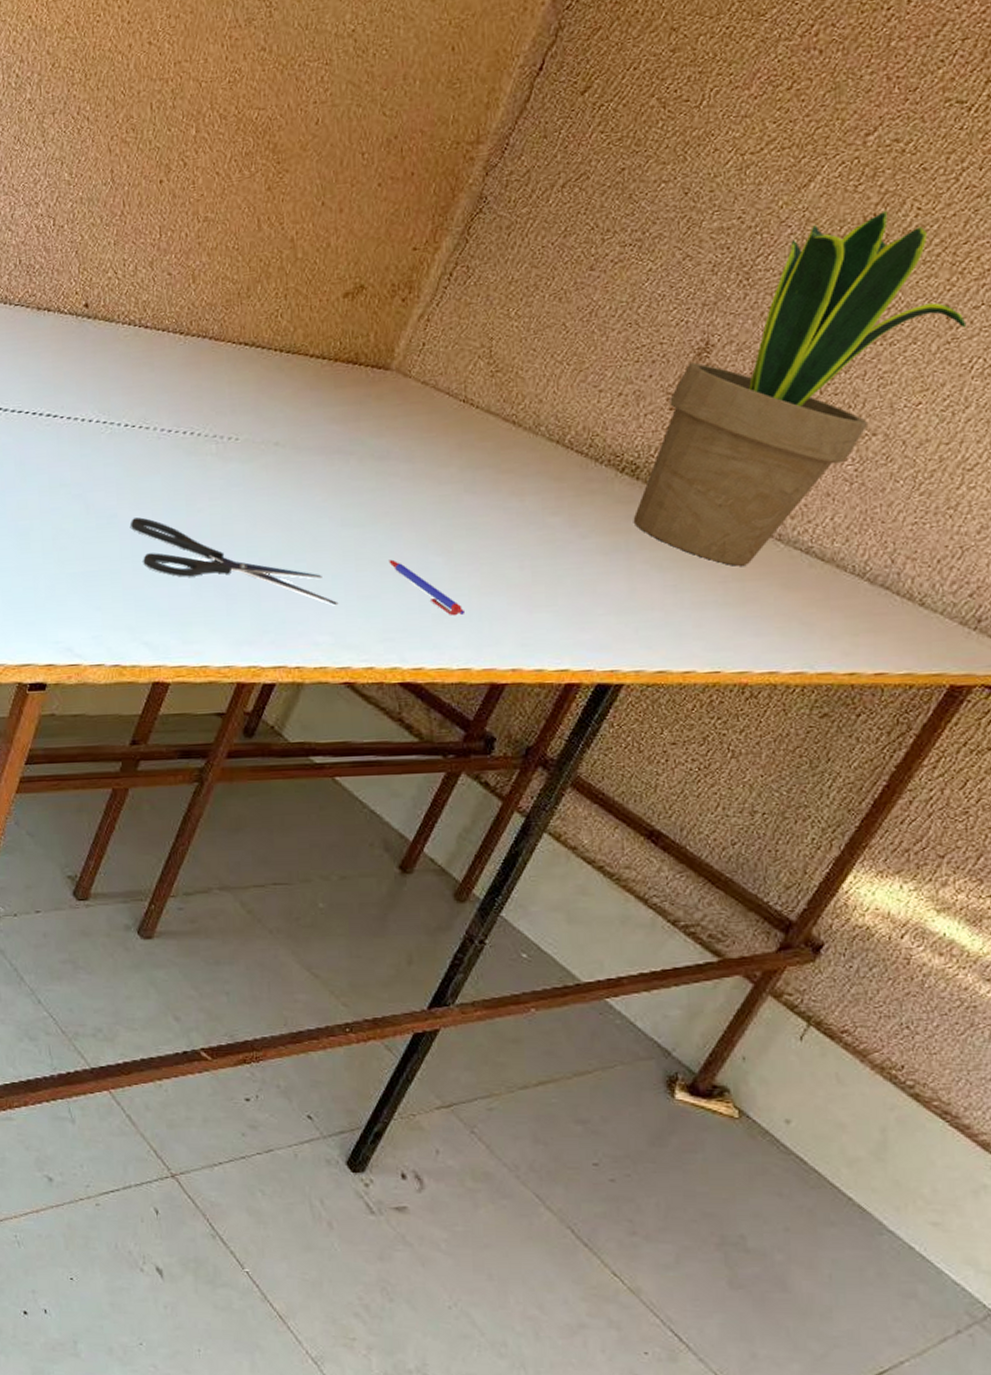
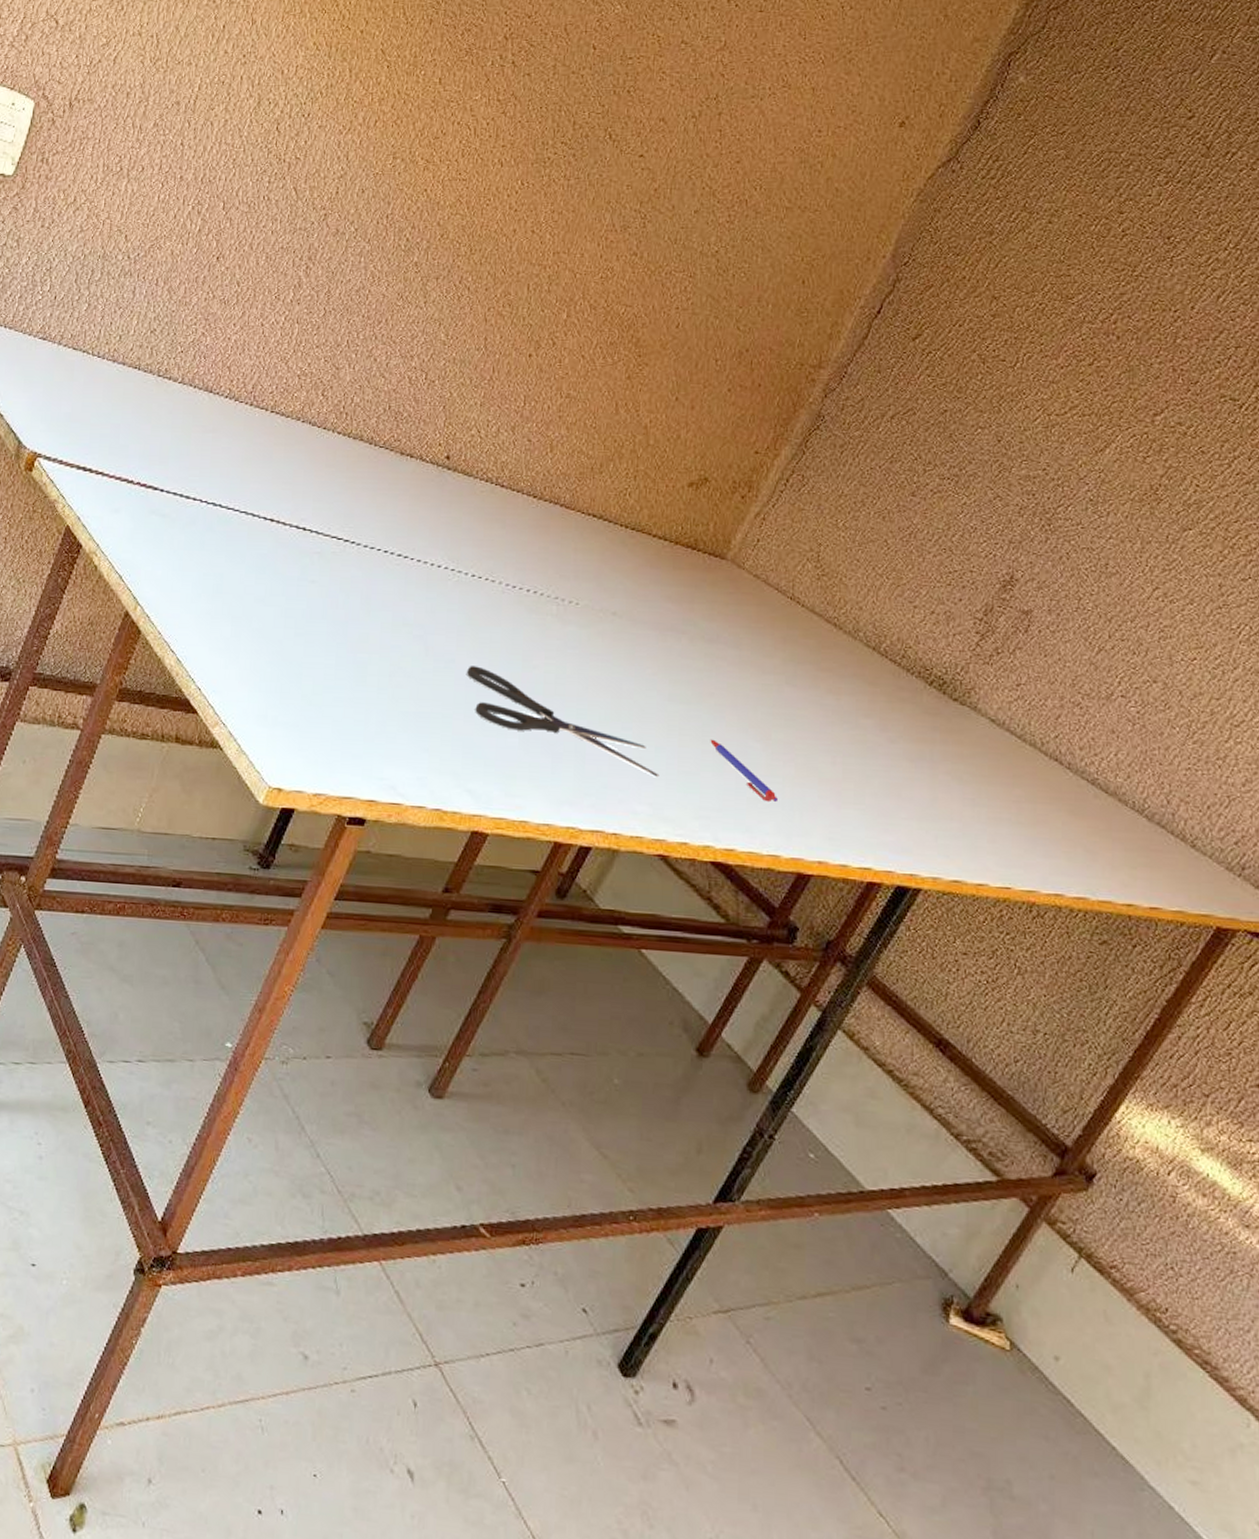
potted plant: present [633,211,967,566] -> none [938,484,1236,788]

